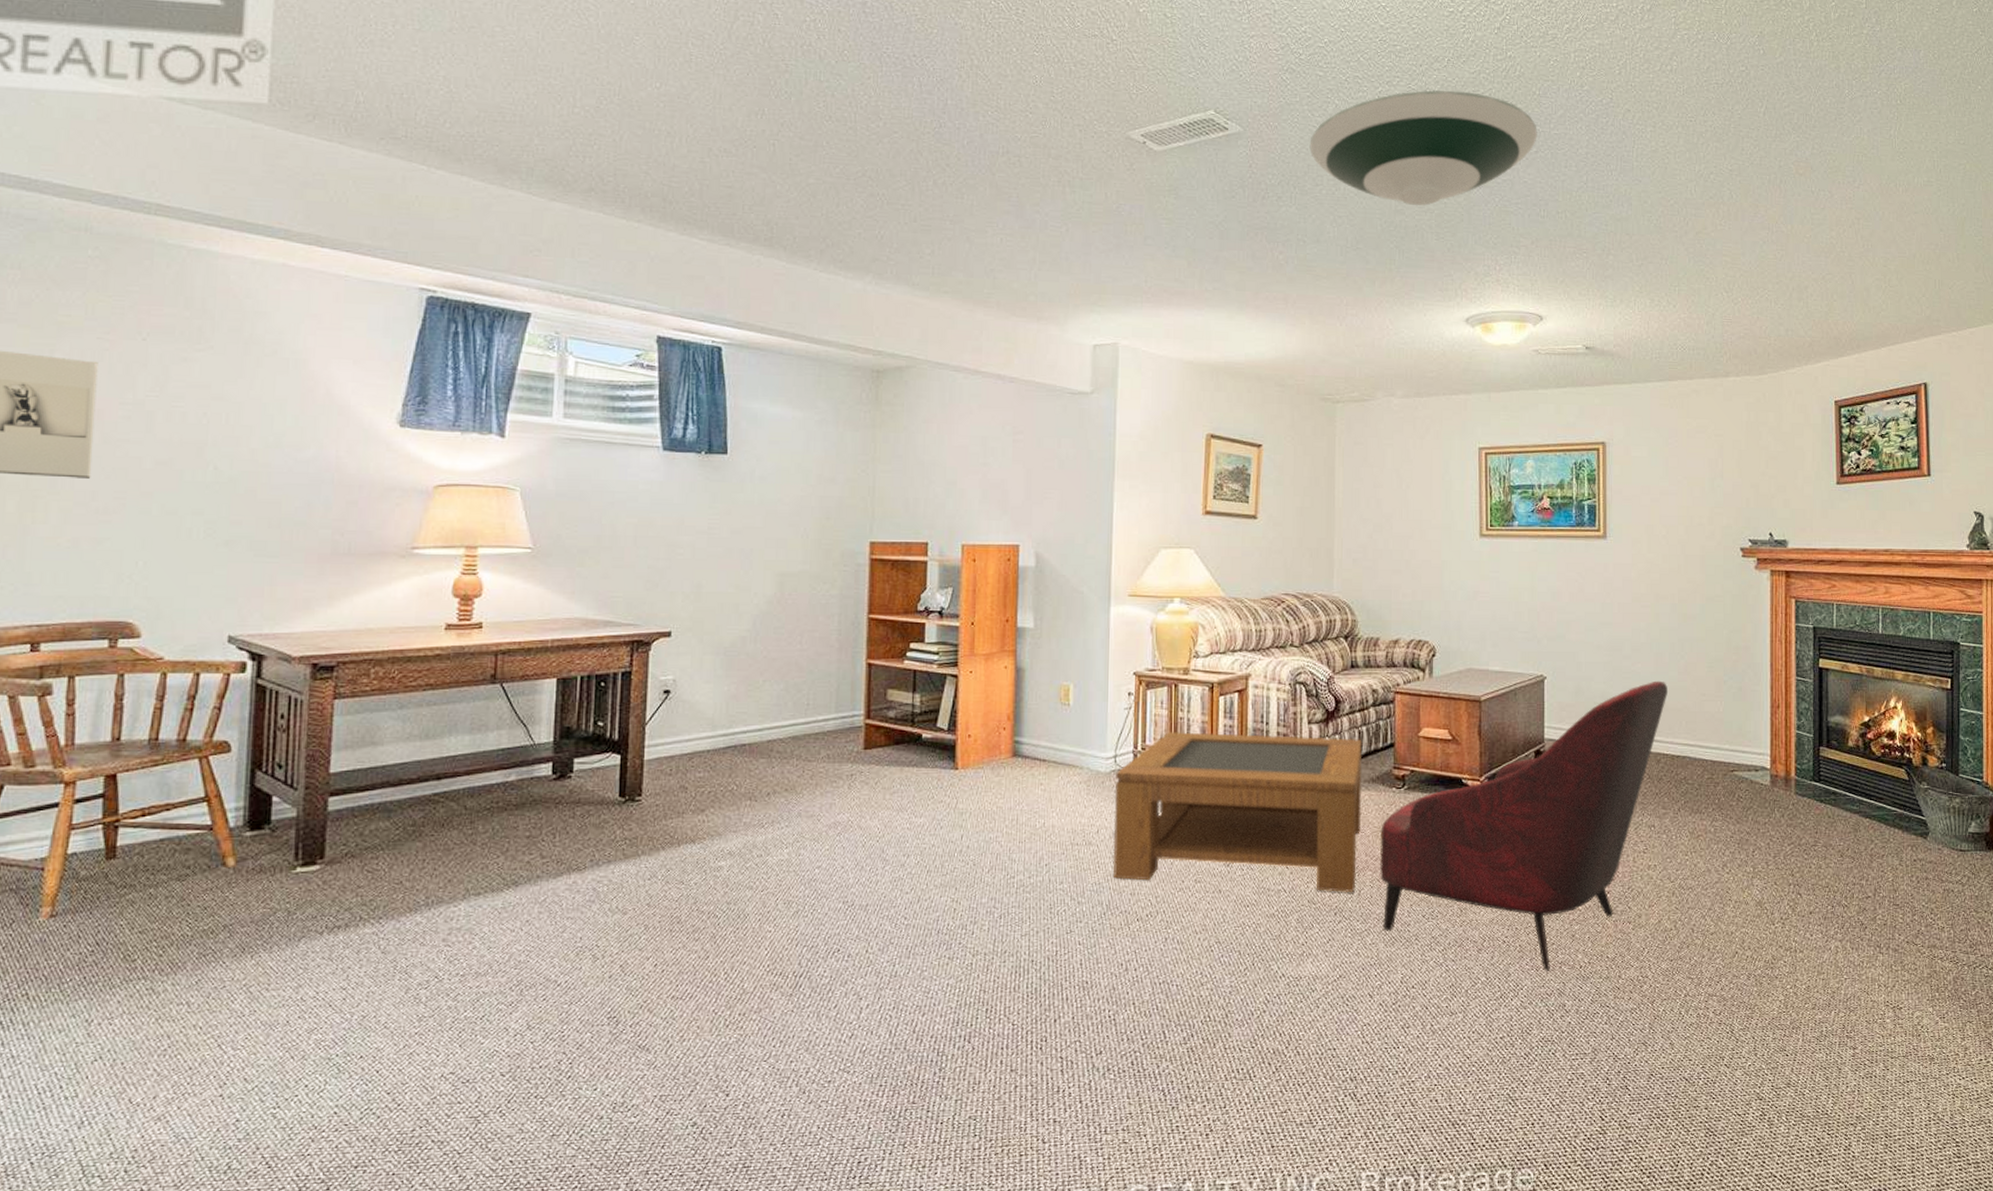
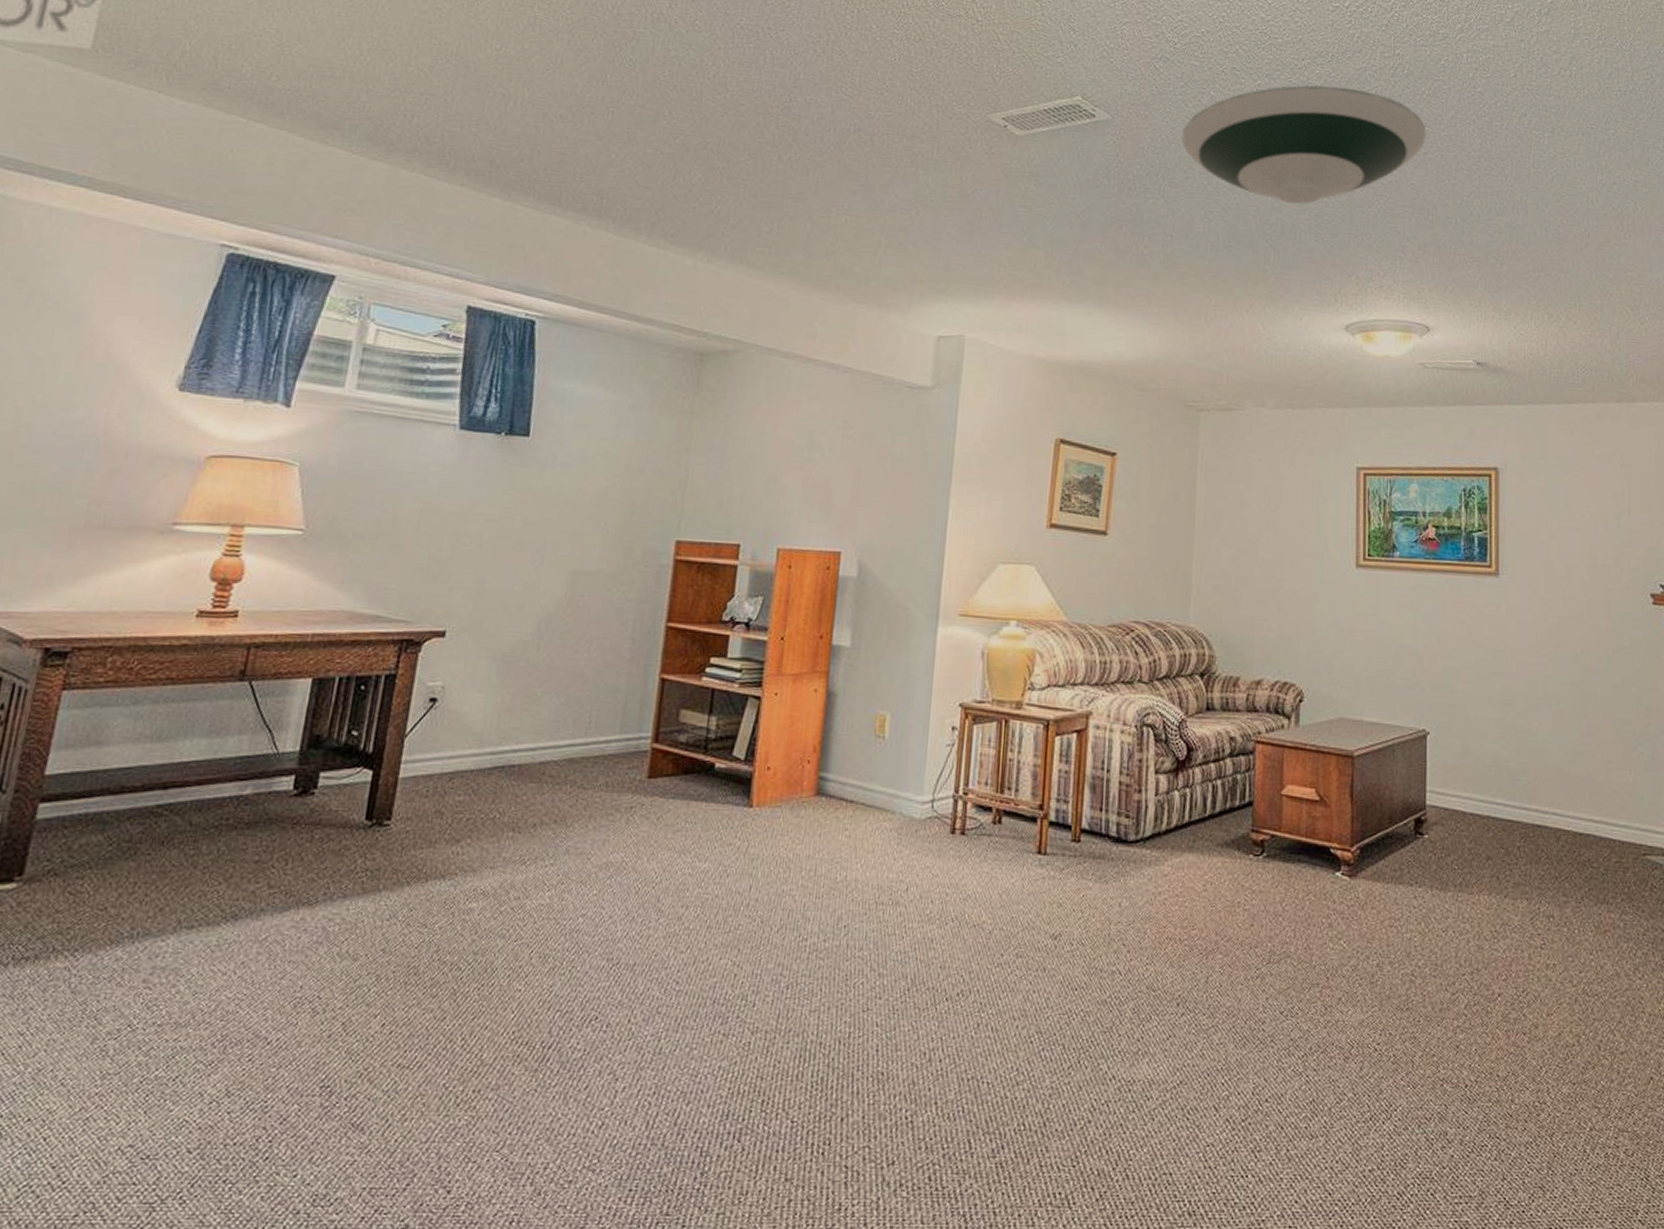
coffee table: present [1113,731,1363,892] -> none [921,774,1217,978]
armchair: present [1380,680,1669,971] -> none [1232,742,1570,1089]

